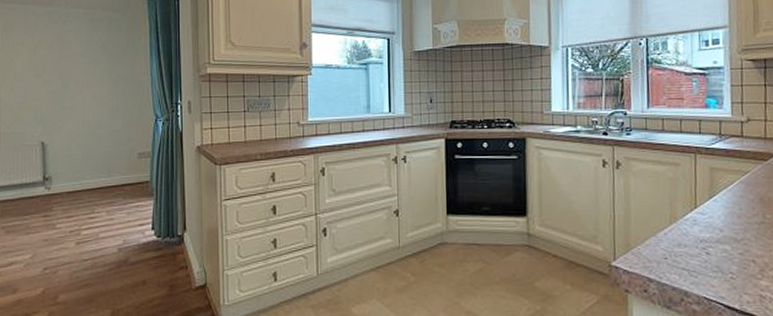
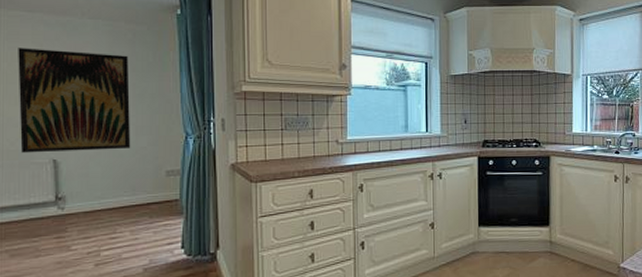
wall art: none [13,37,108,136] -> present [18,48,131,154]

